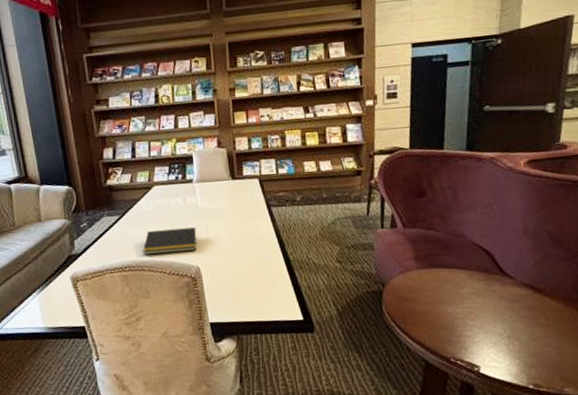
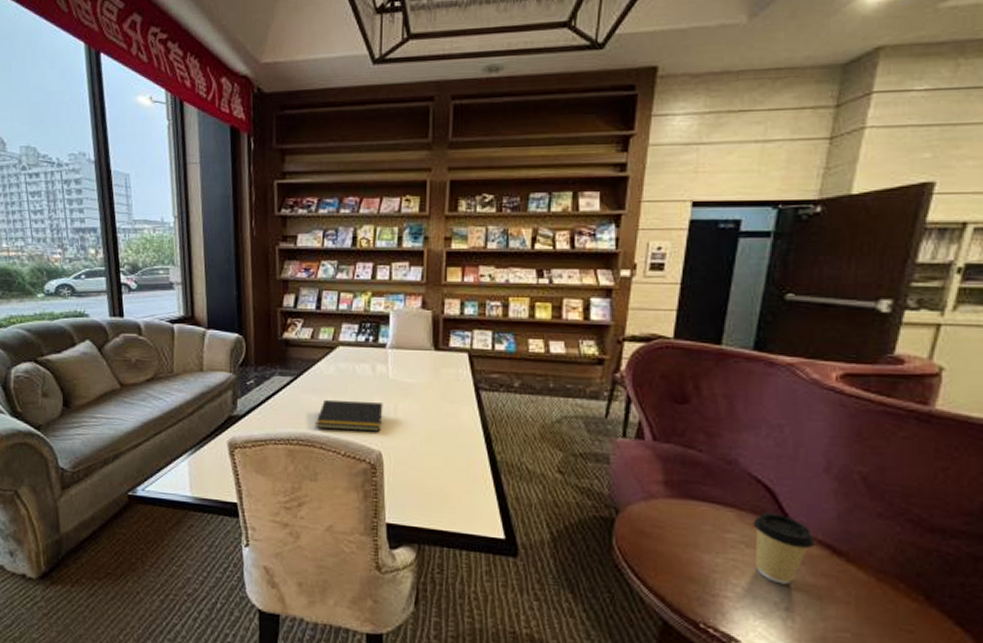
coffee cup: none [479,268,523,320] -> present [753,511,815,585]

